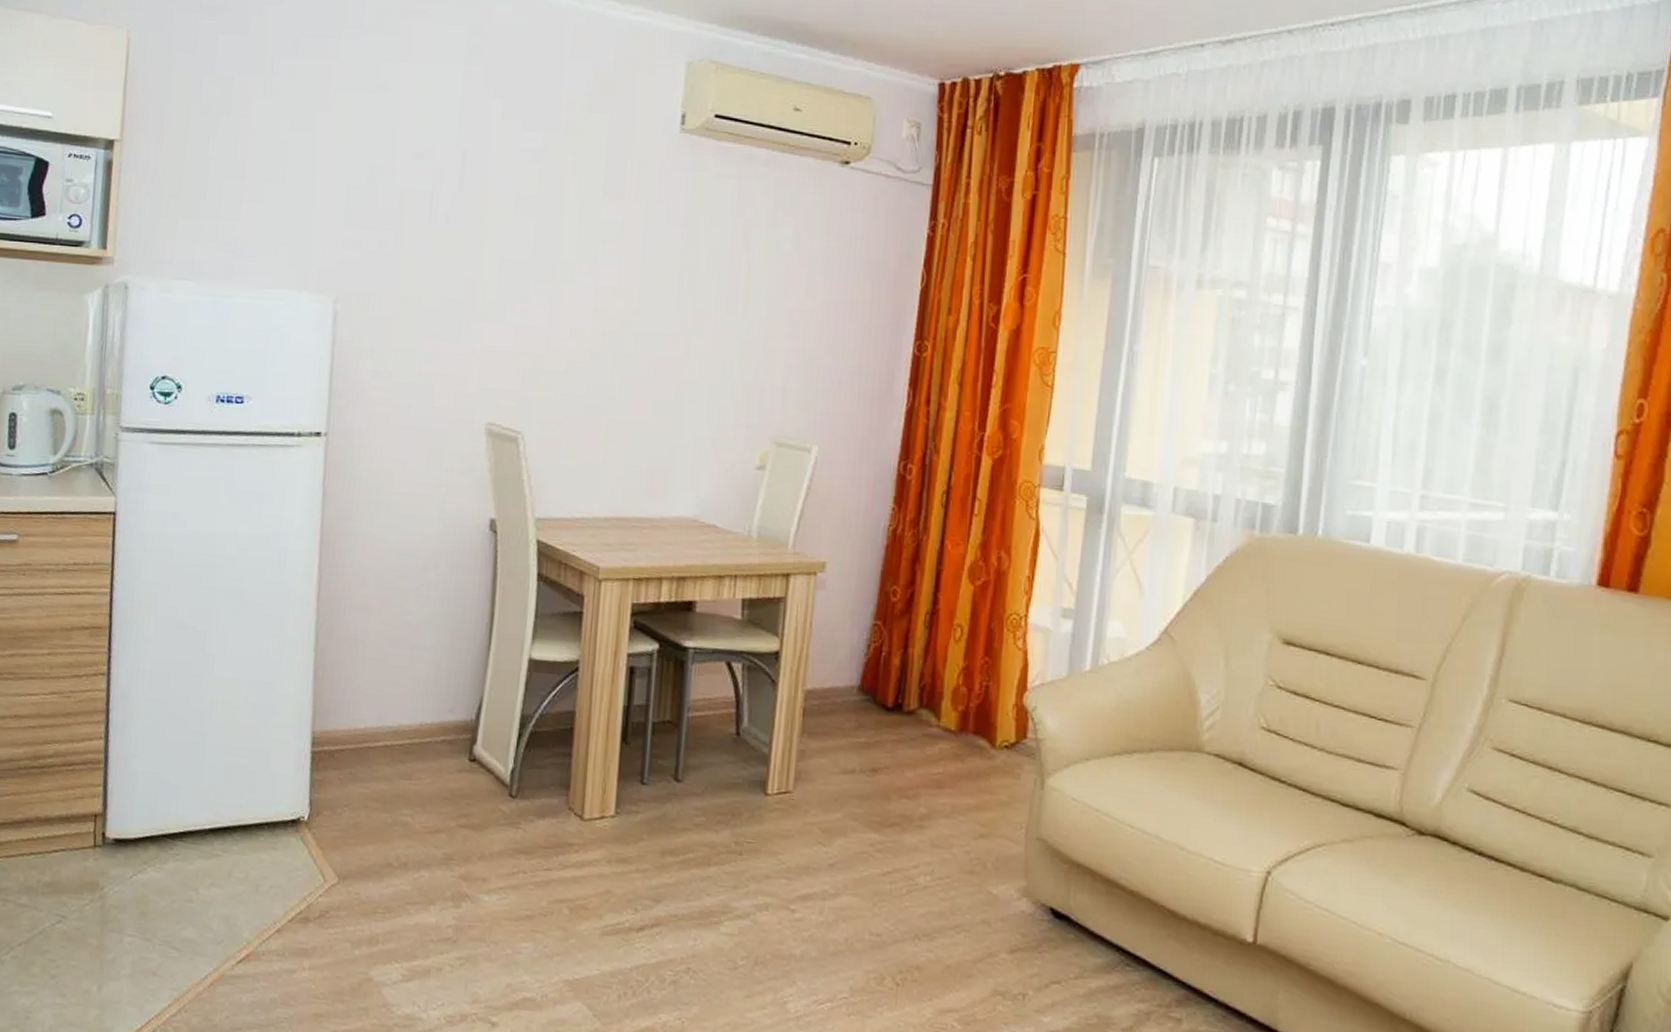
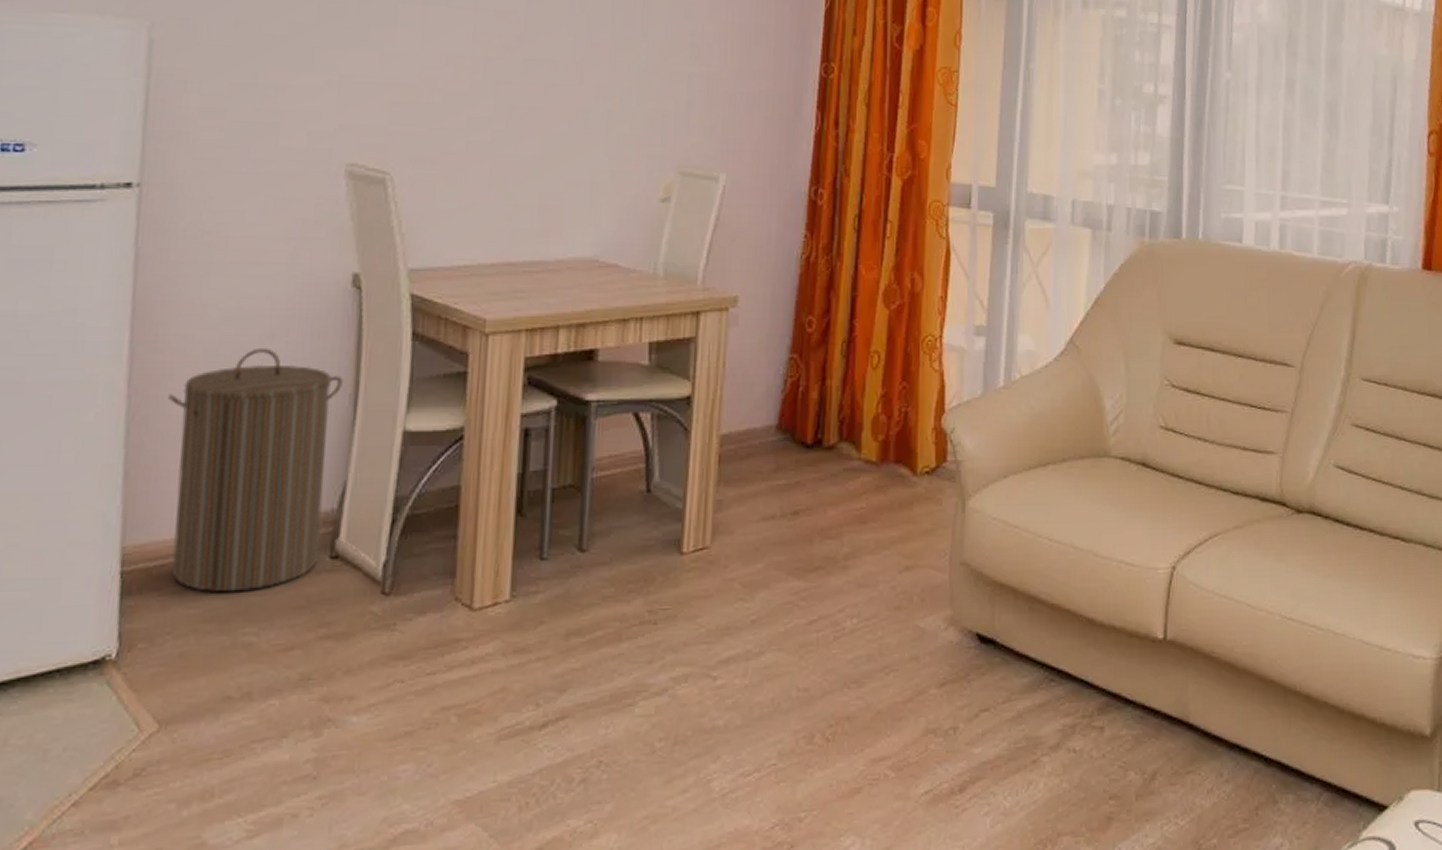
laundry hamper: none [347,577,482,780] -> present [168,347,344,592]

